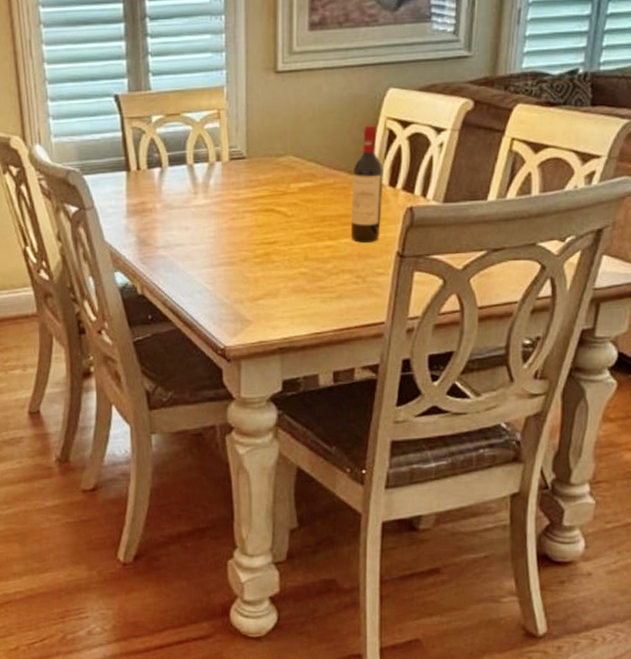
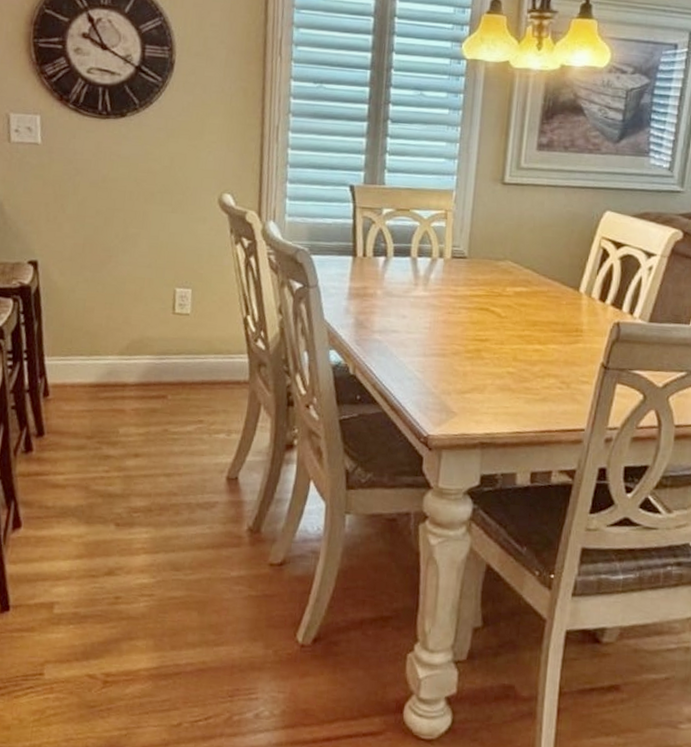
wine bottle: present [350,125,383,242] -> none [559,242,595,351]

